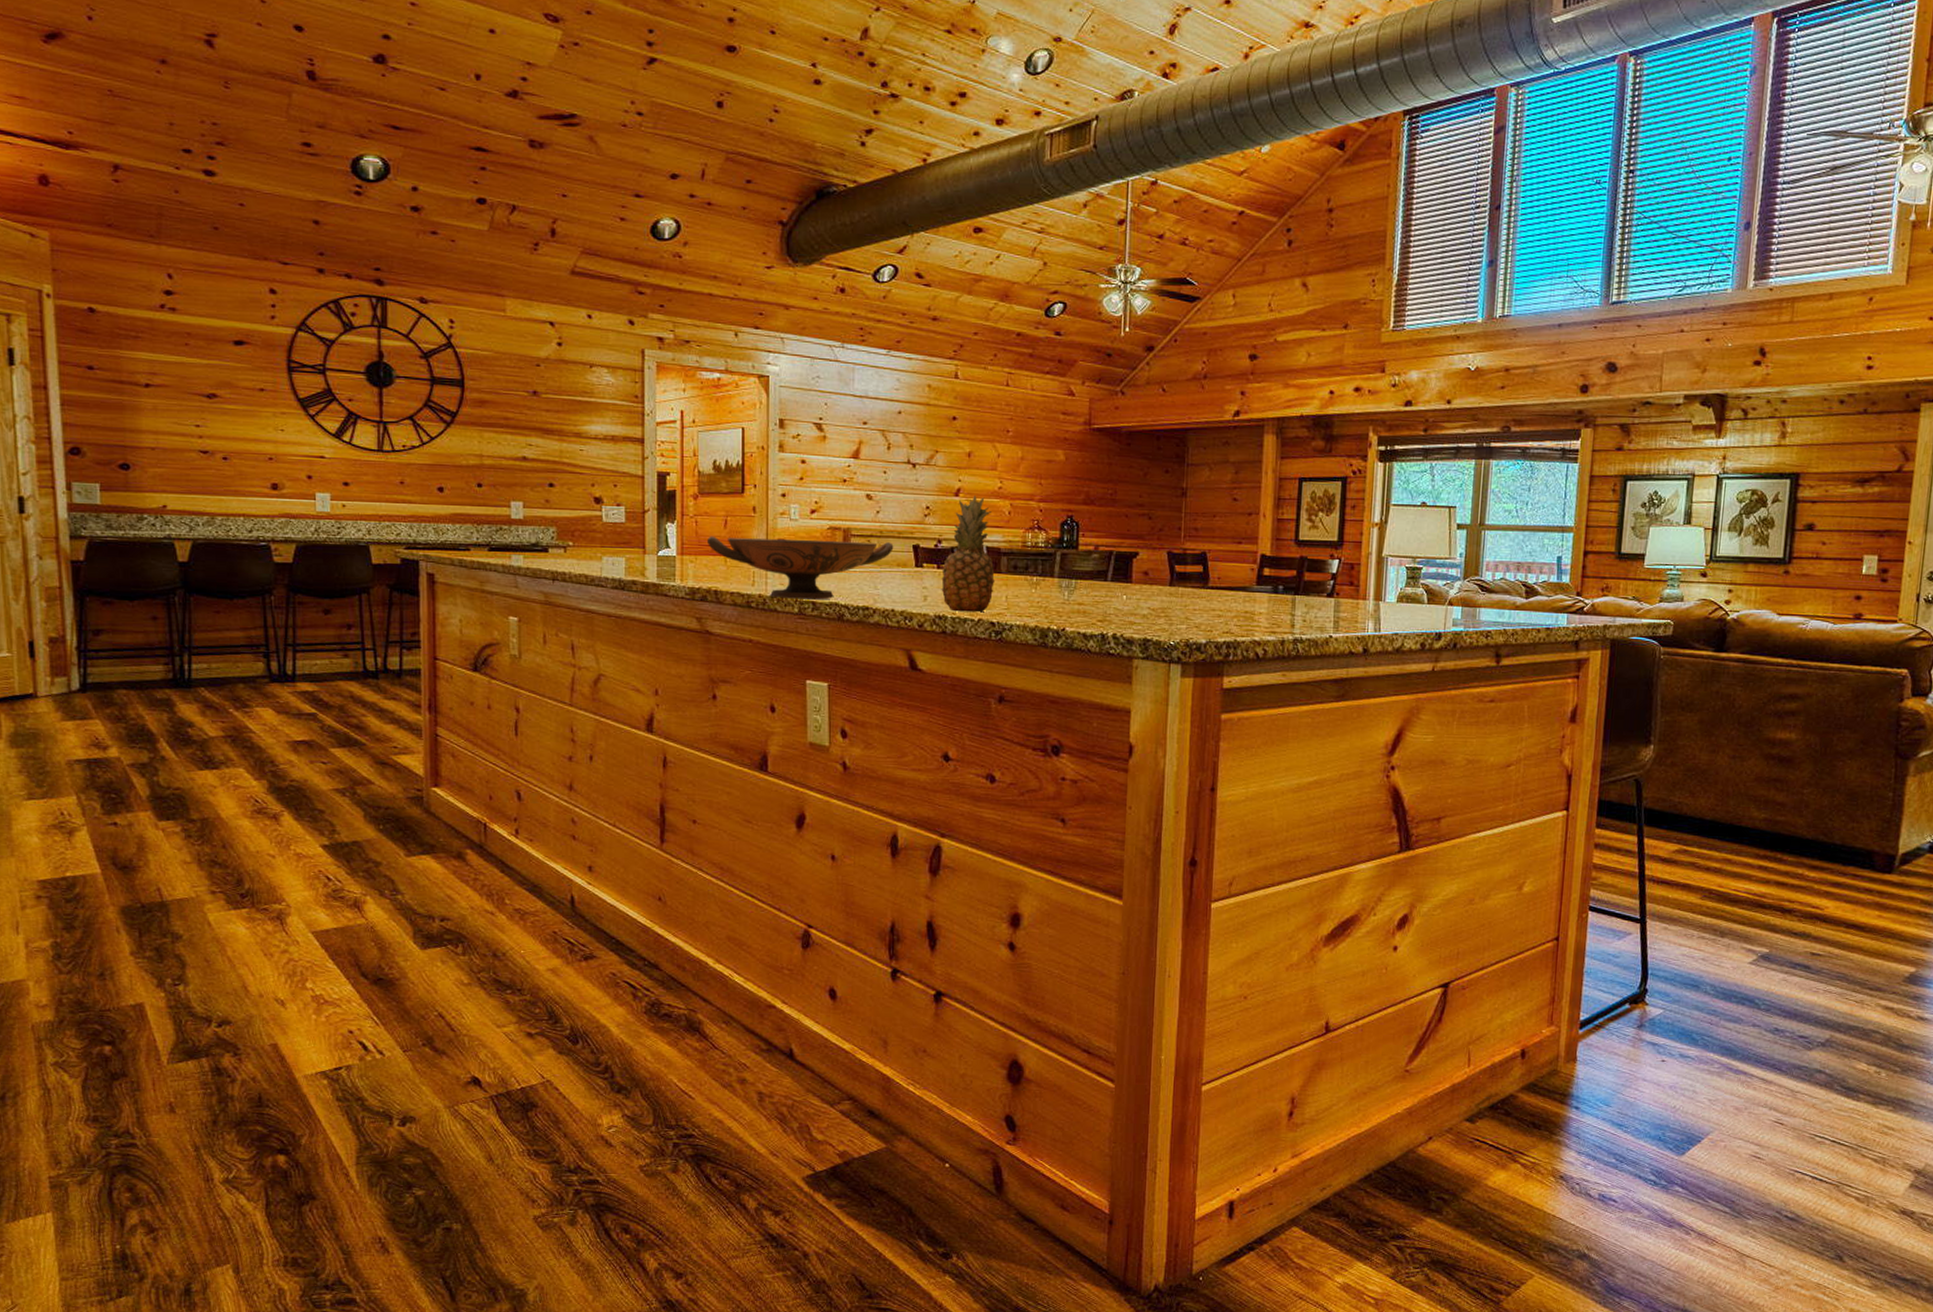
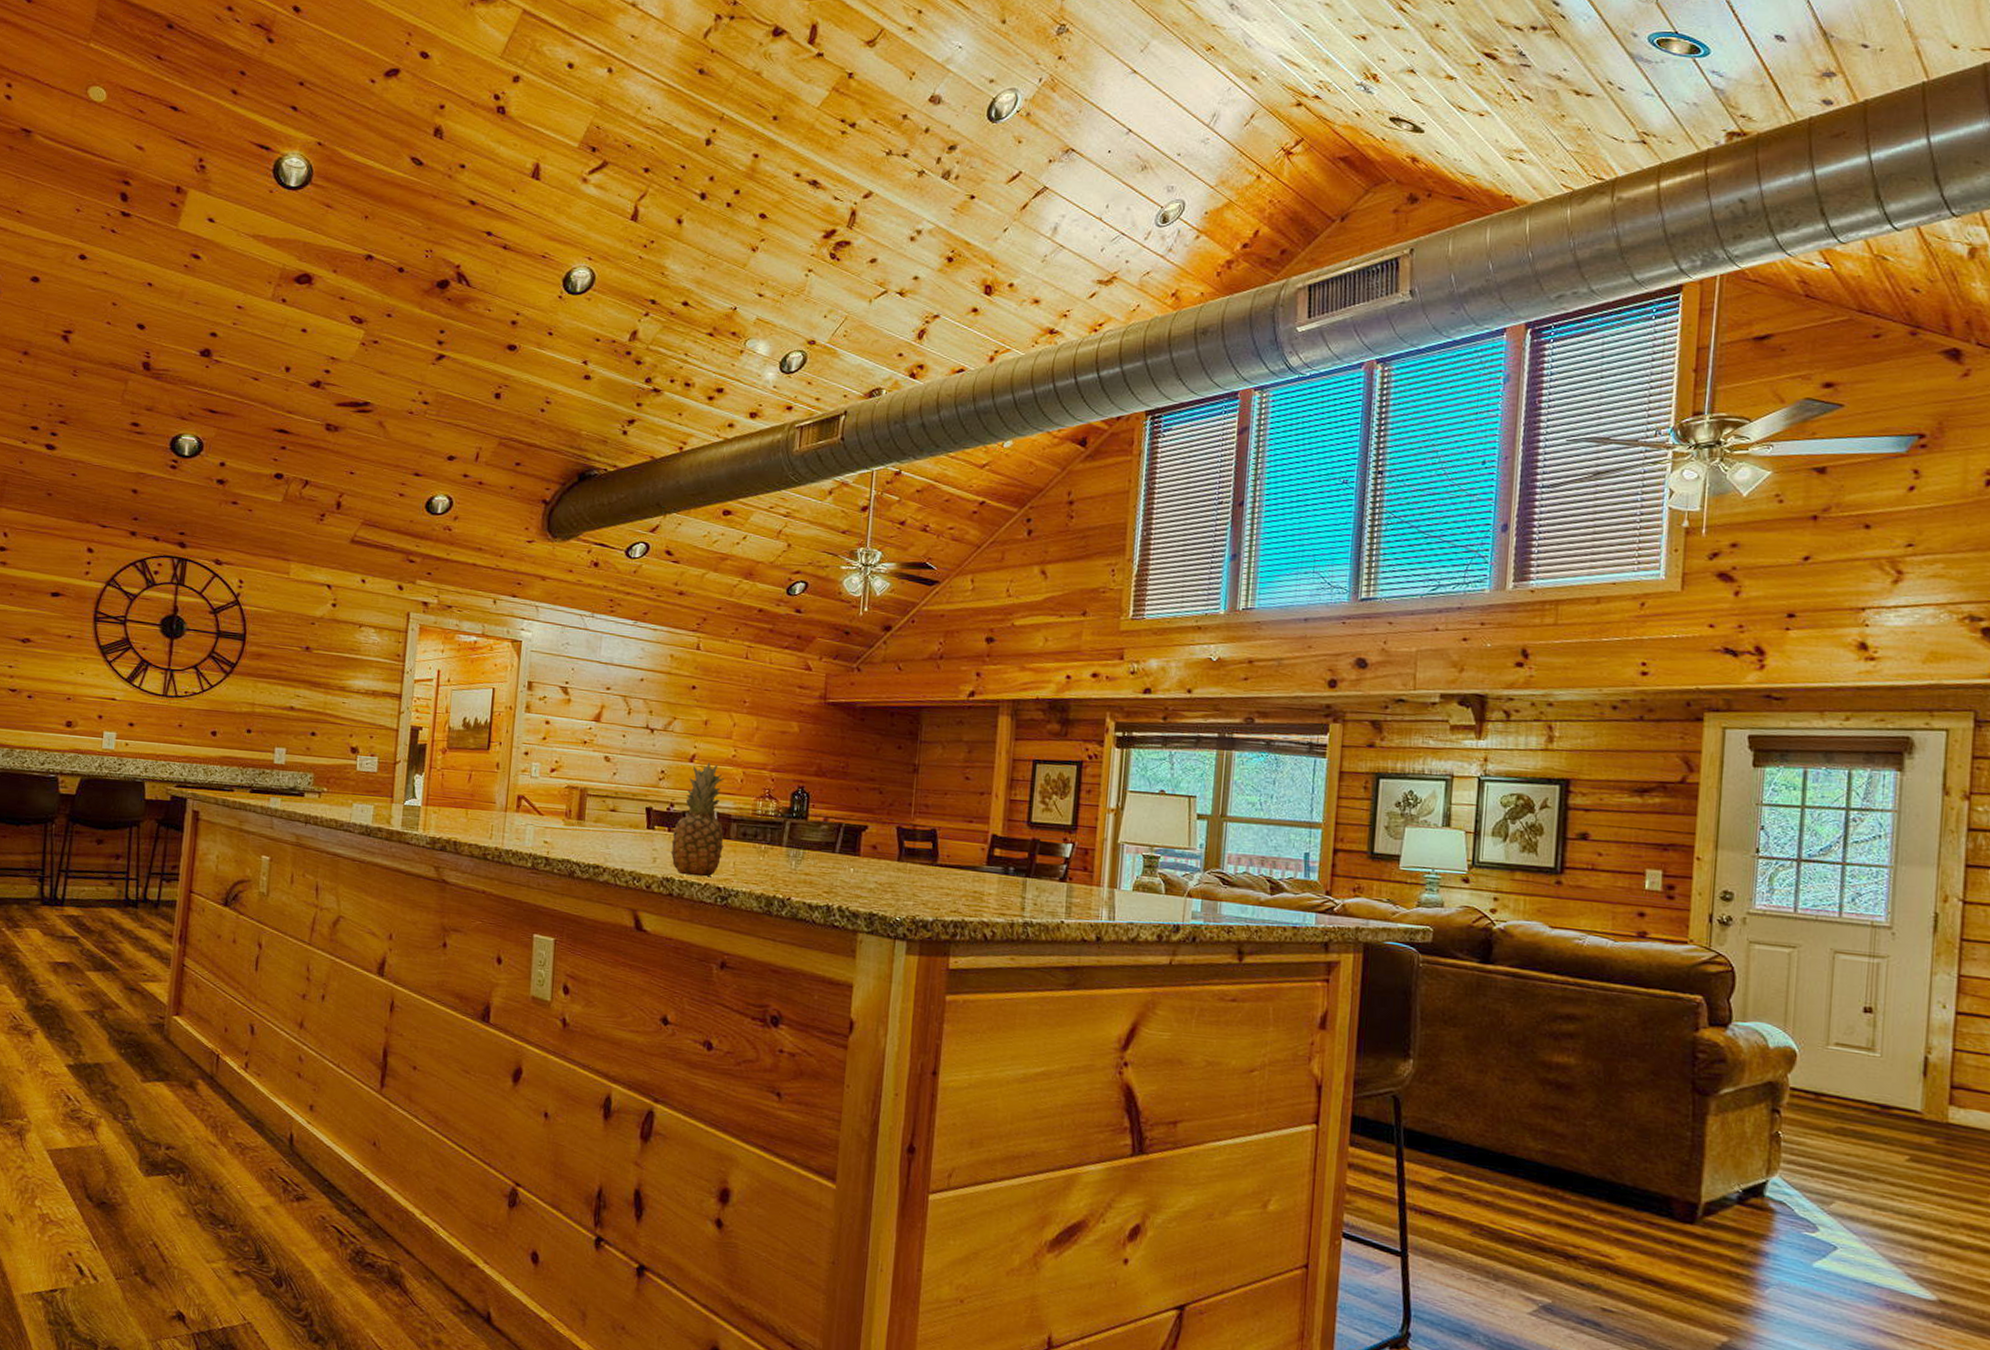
decorative bowl: present [706,536,894,600] -> none [450,788,628,856]

